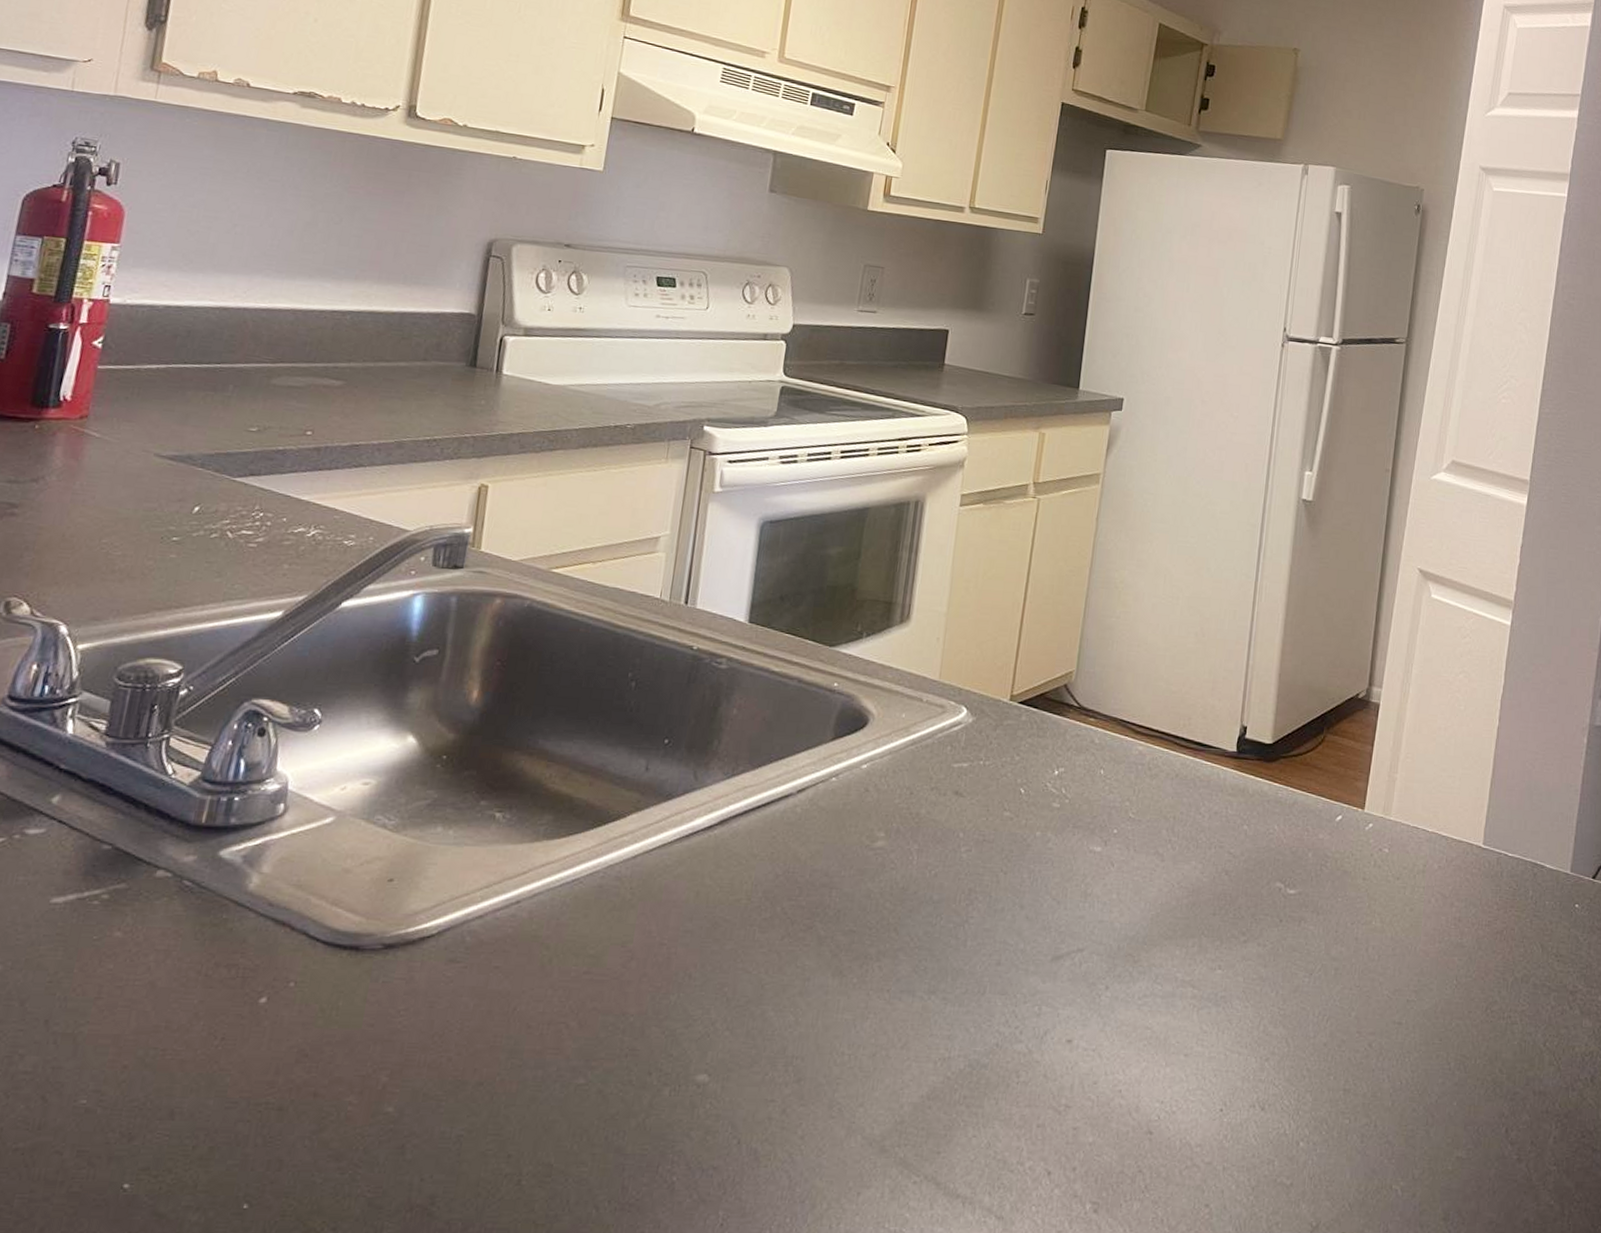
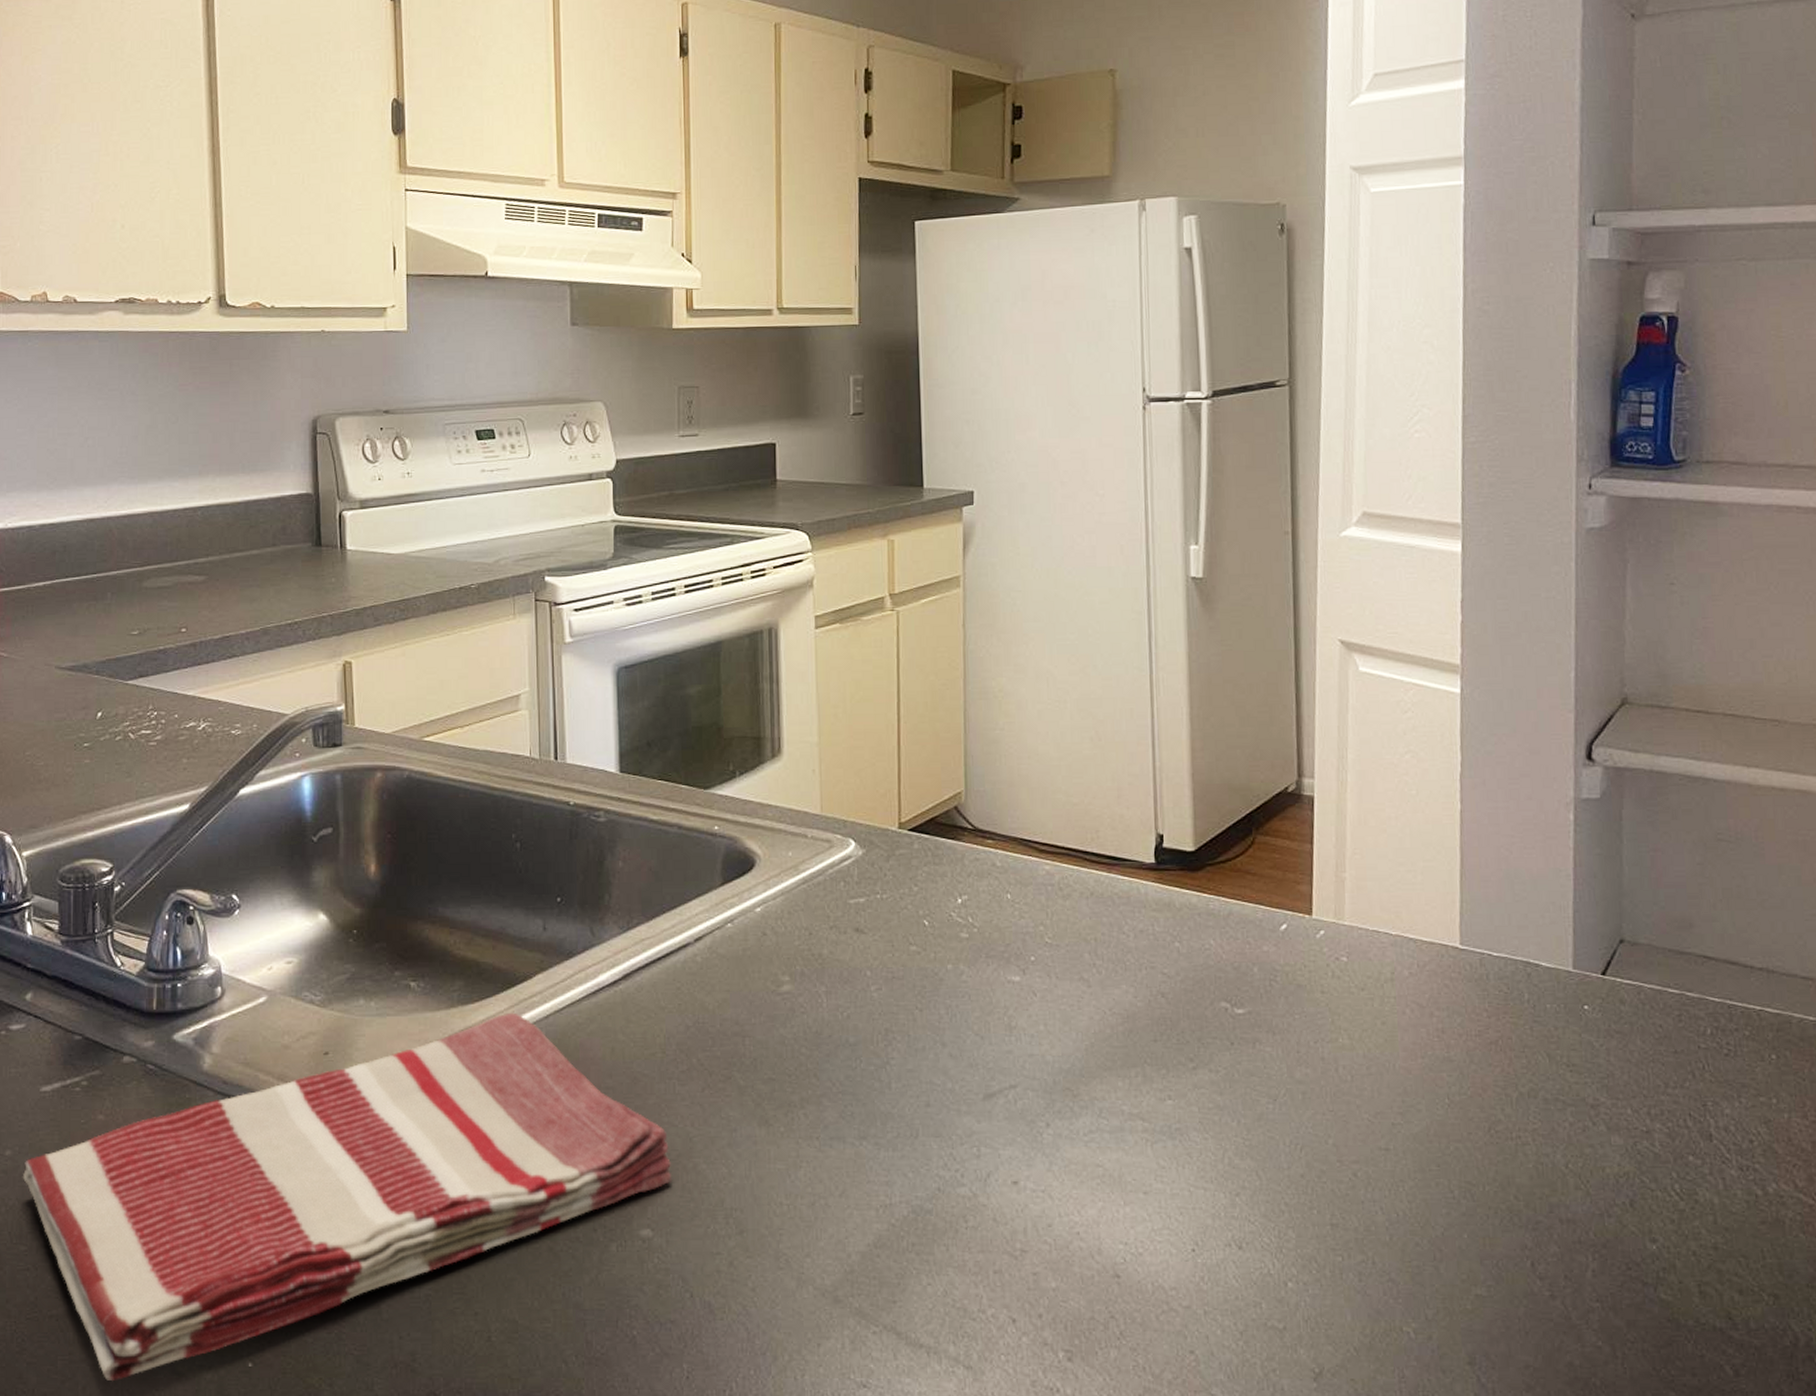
dish towel: none [10,850,740,1223] -> present [23,1012,672,1382]

